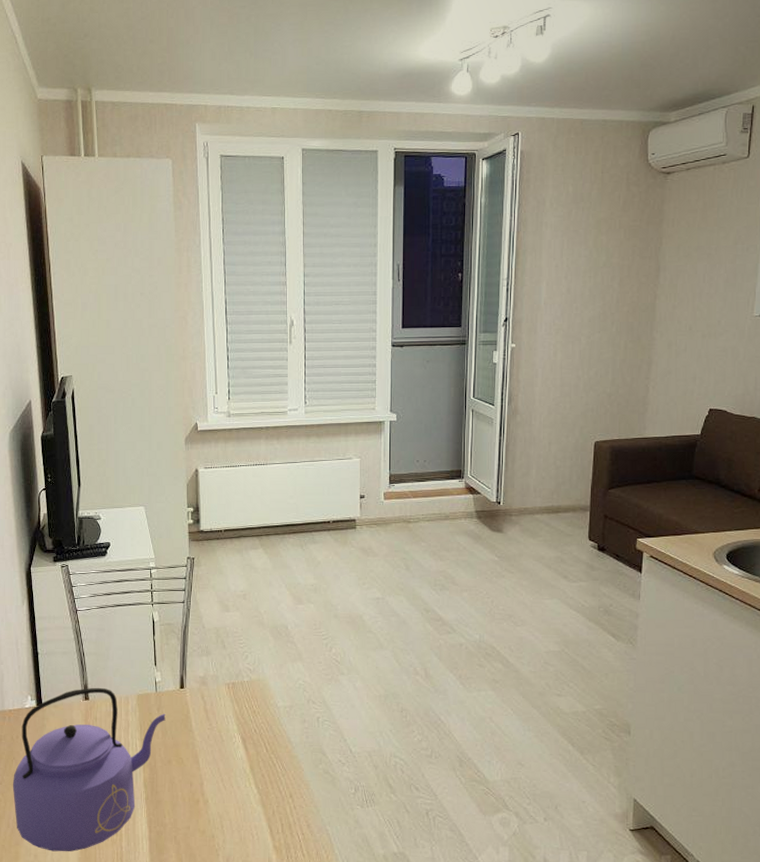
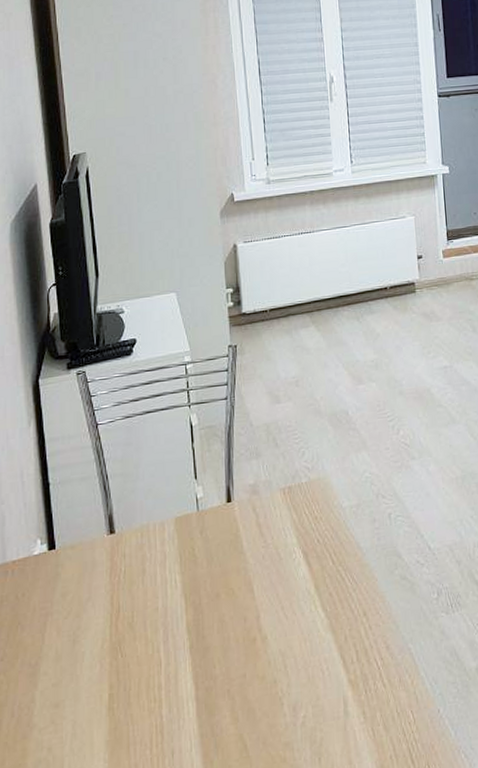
kettle: present [12,687,166,852] -> none [17,515,211,739]

